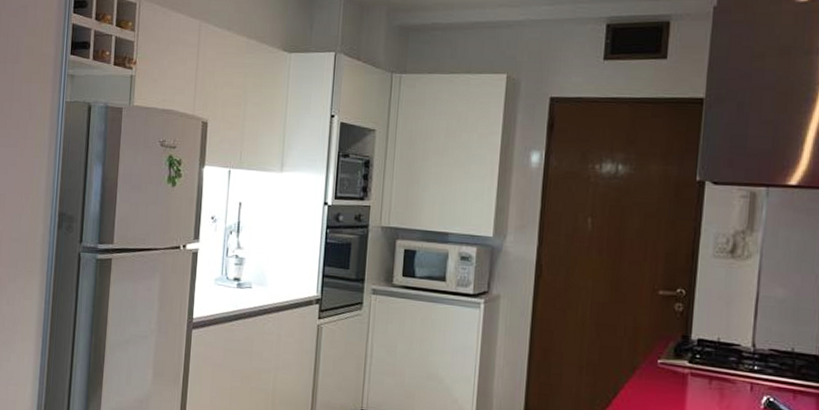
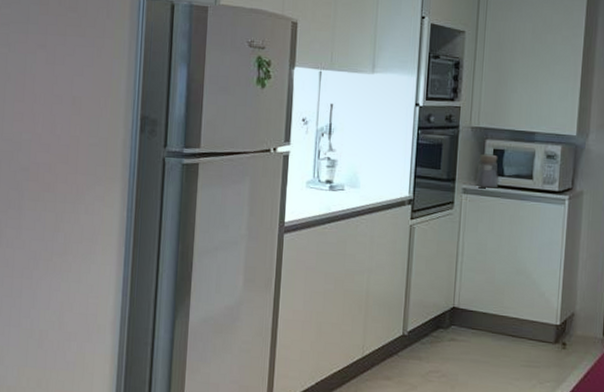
salt shaker: none [384,254,410,291] -> present [475,153,499,189]

